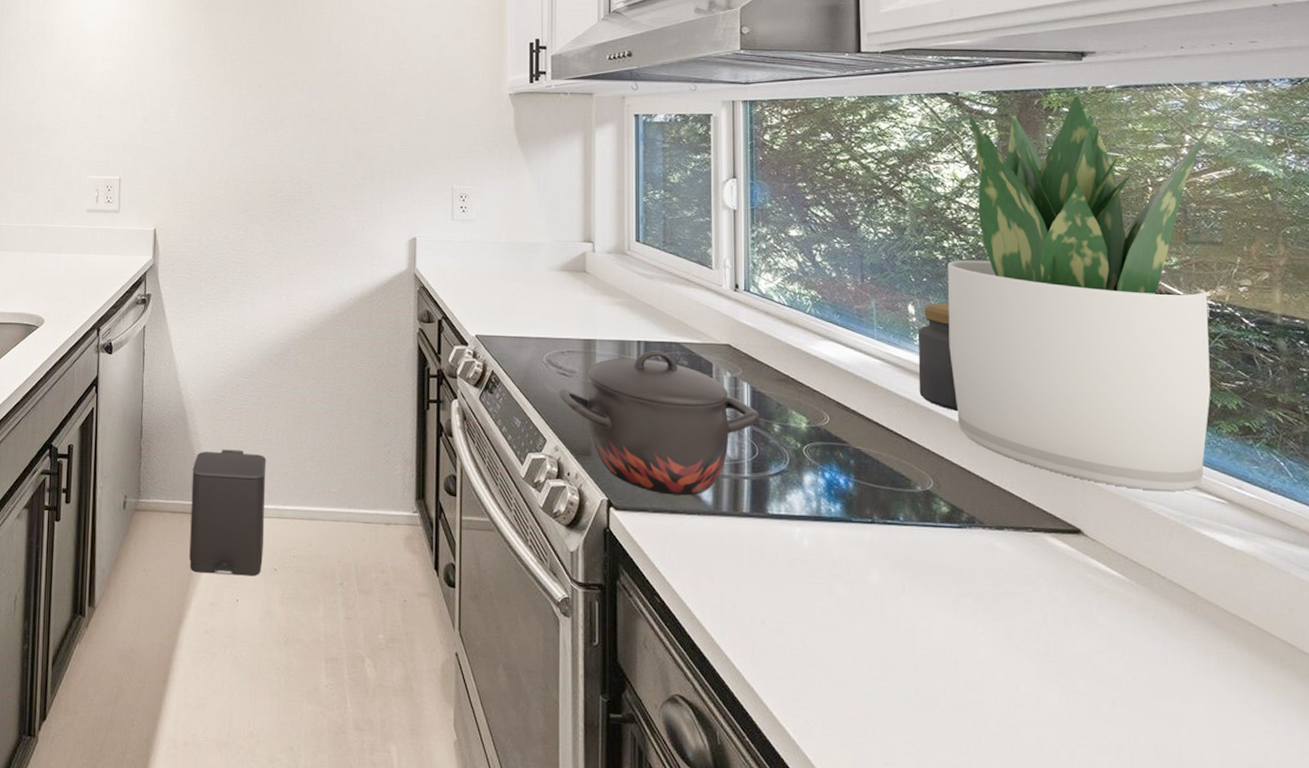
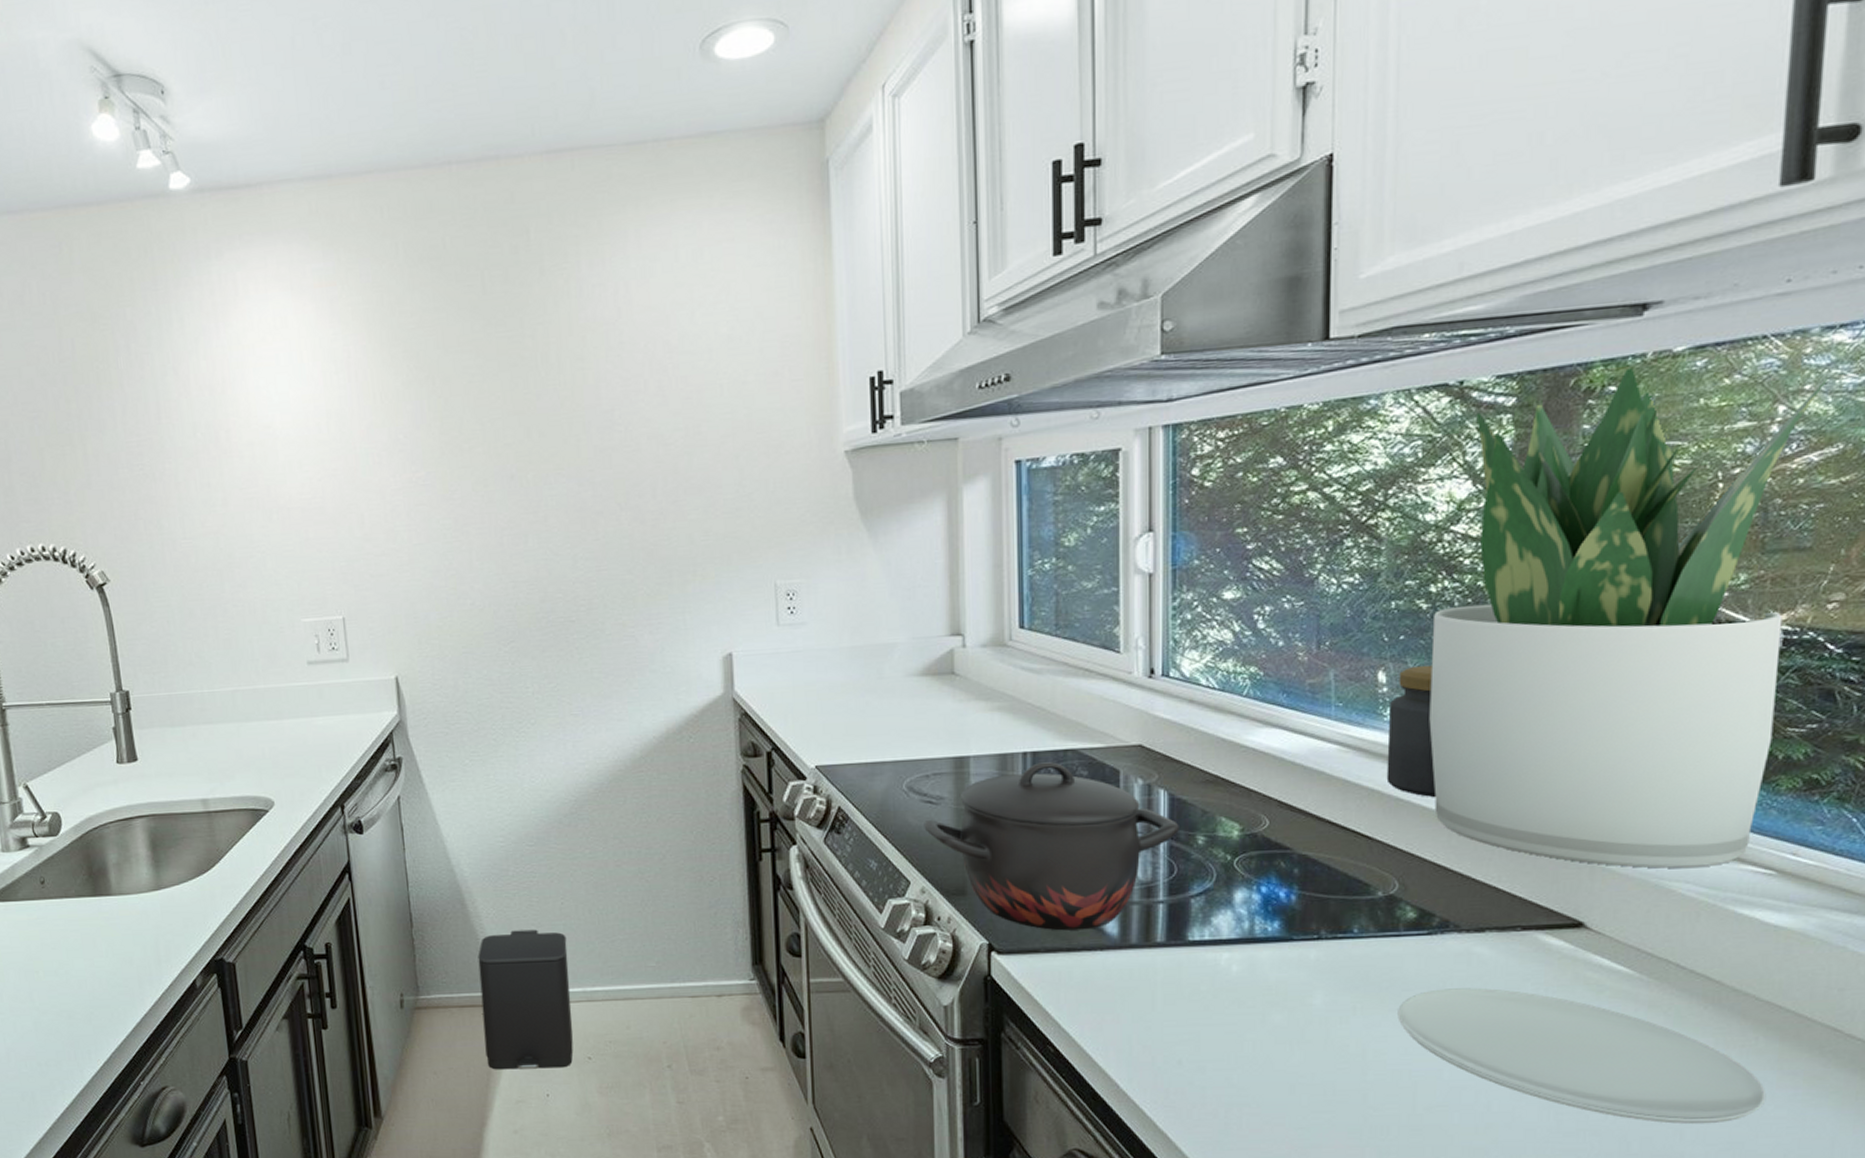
plate: none [939,577,1244,723] -> present [1397,988,1767,1125]

